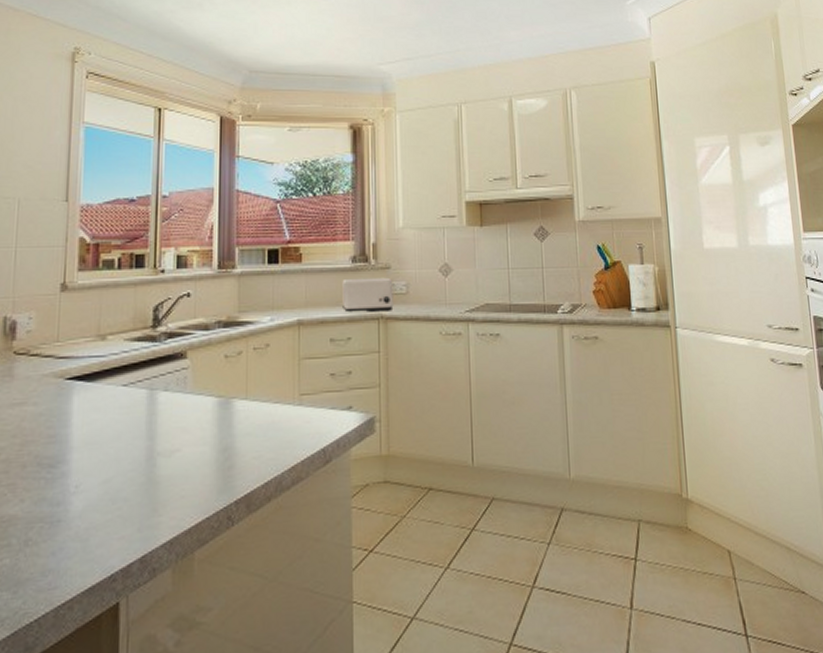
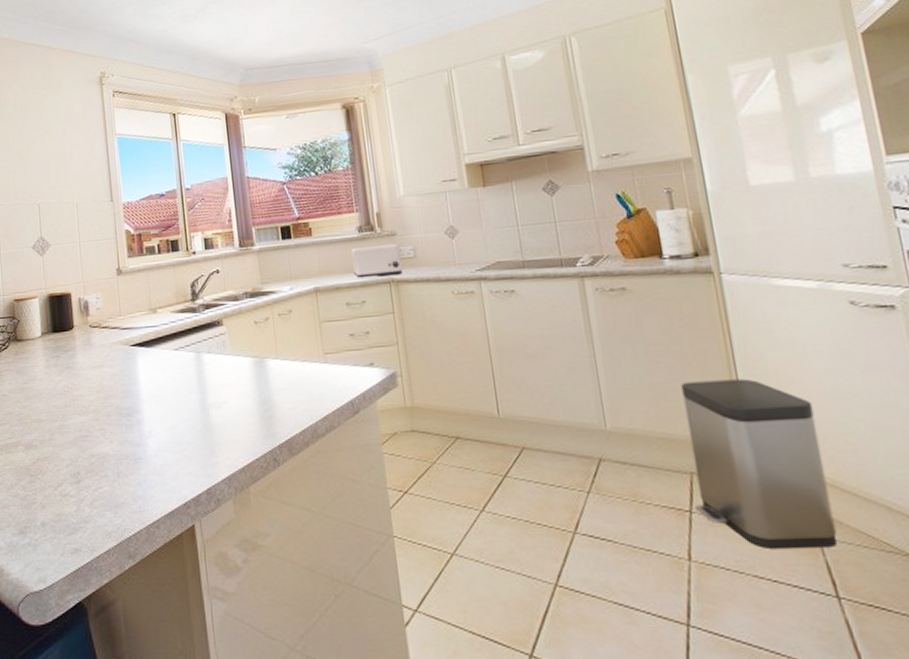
pedal bin: none [637,428,749,592] -> present [681,378,837,548]

